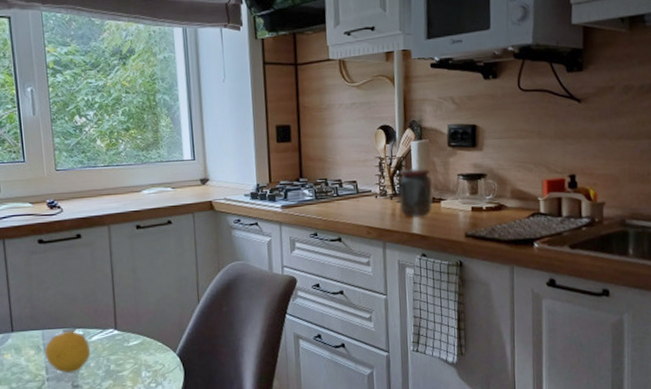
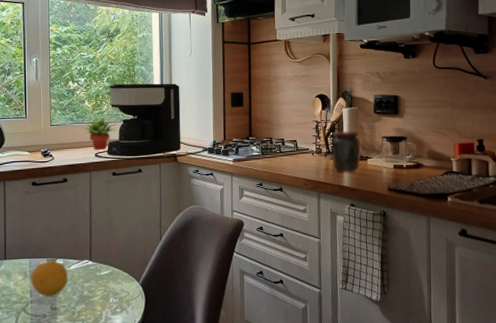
succulent plant: none [90,156,137,199] -> present [79,115,116,150]
coffee maker: none [112,115,251,210] -> present [94,83,208,160]

